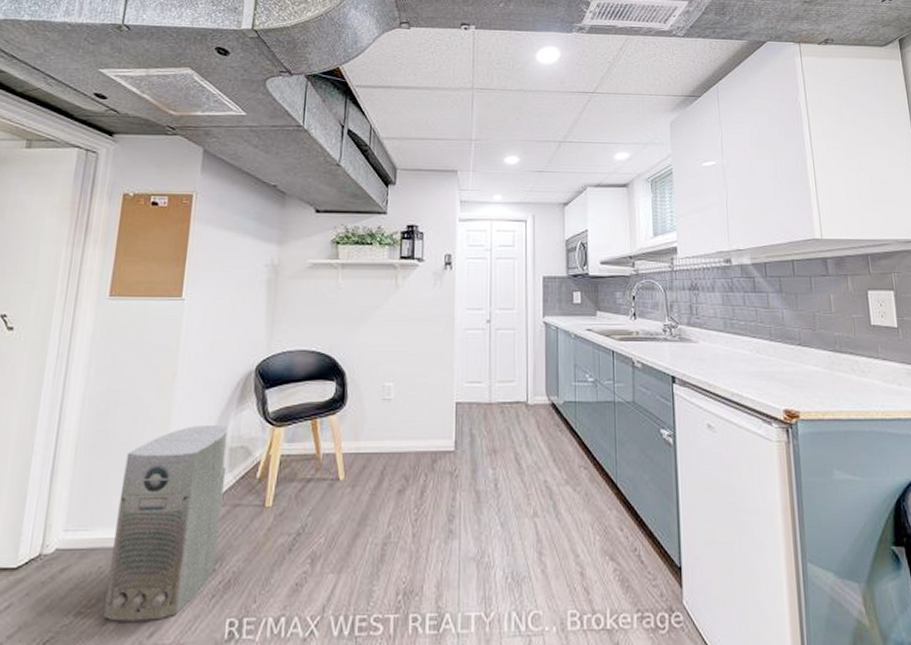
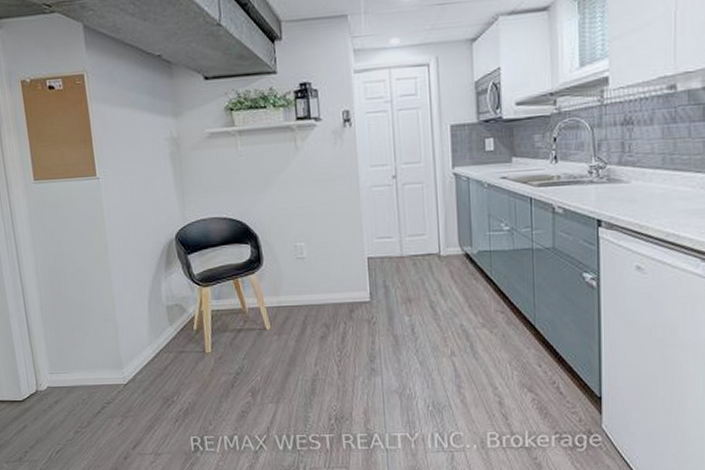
air purifier: present [102,424,228,622] -> none [83,287,173,438]

